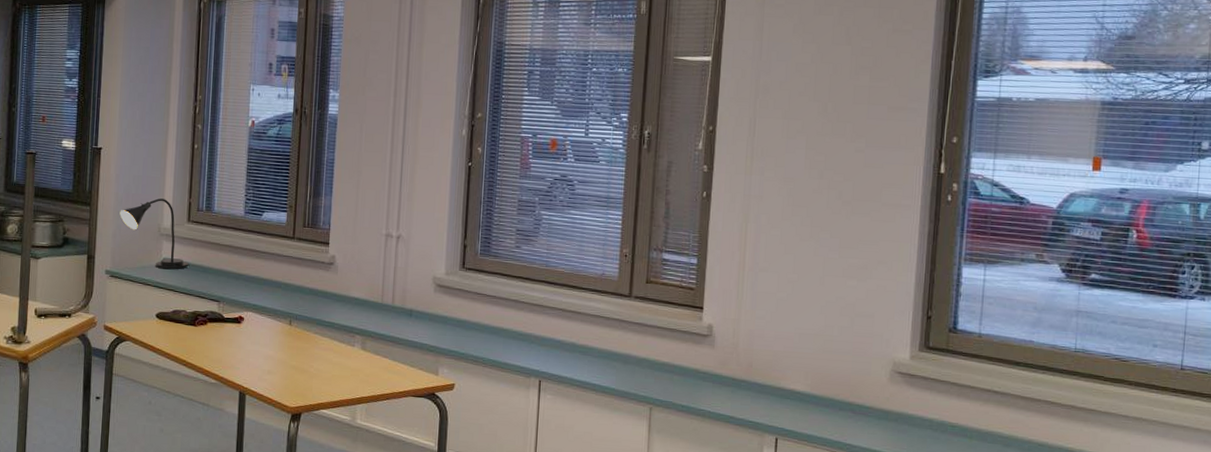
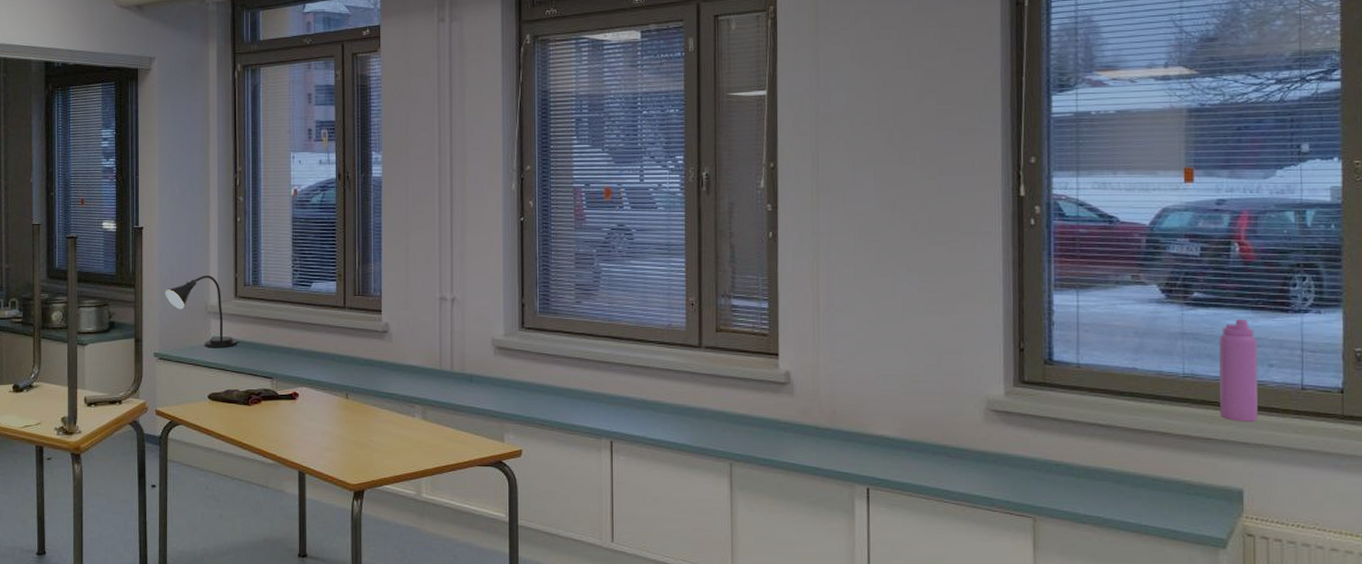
water bottle: none [1104,300,1145,397] -> present [1219,318,1259,422]

